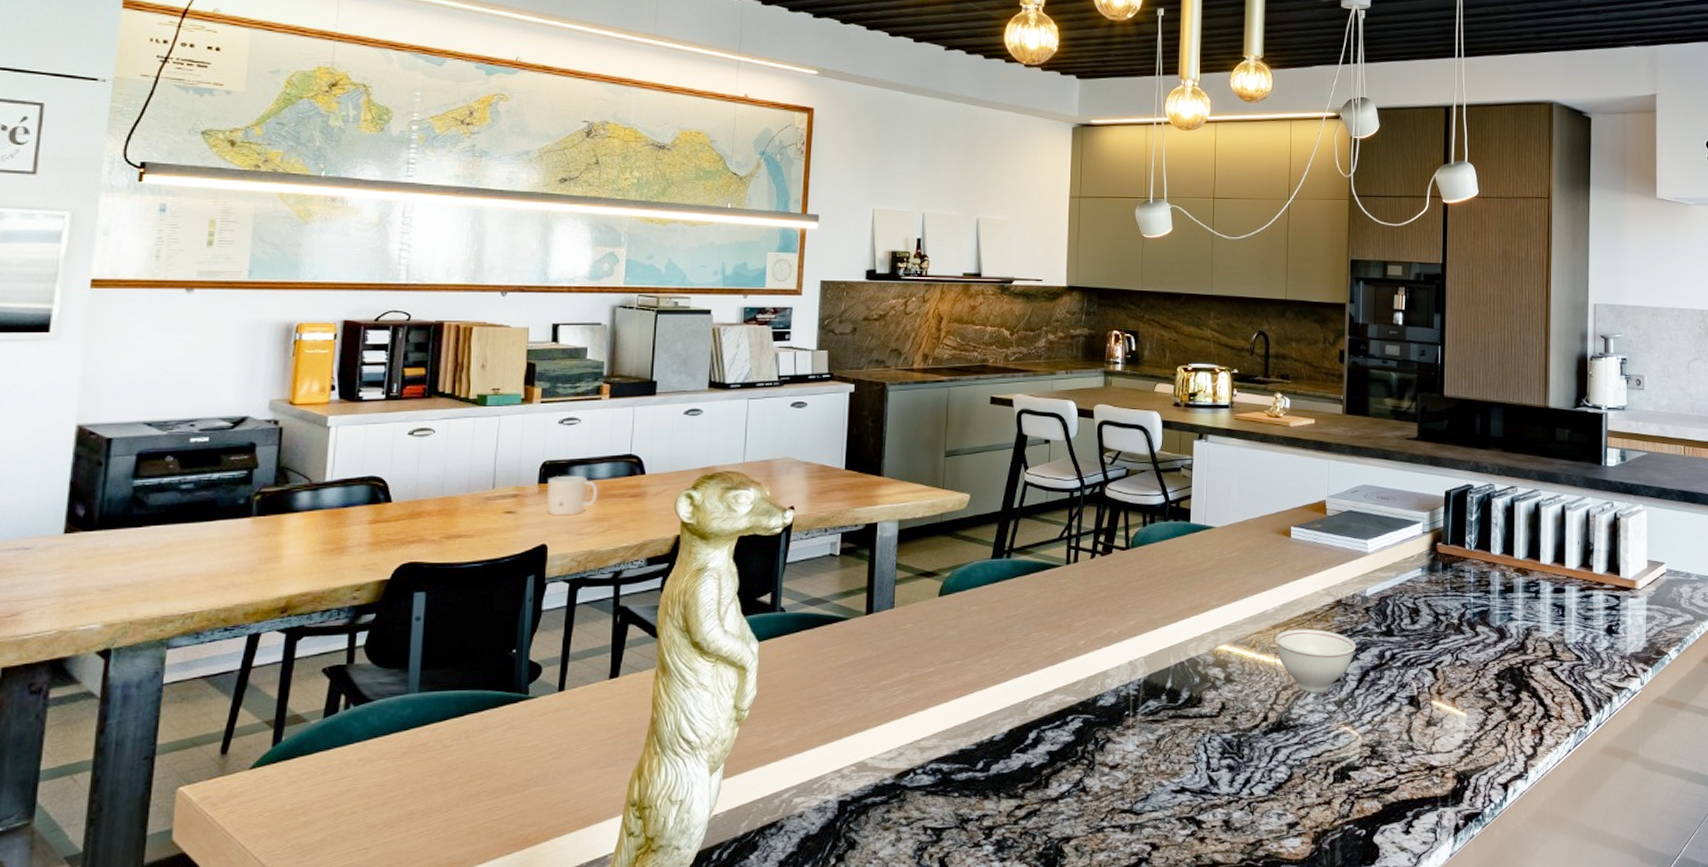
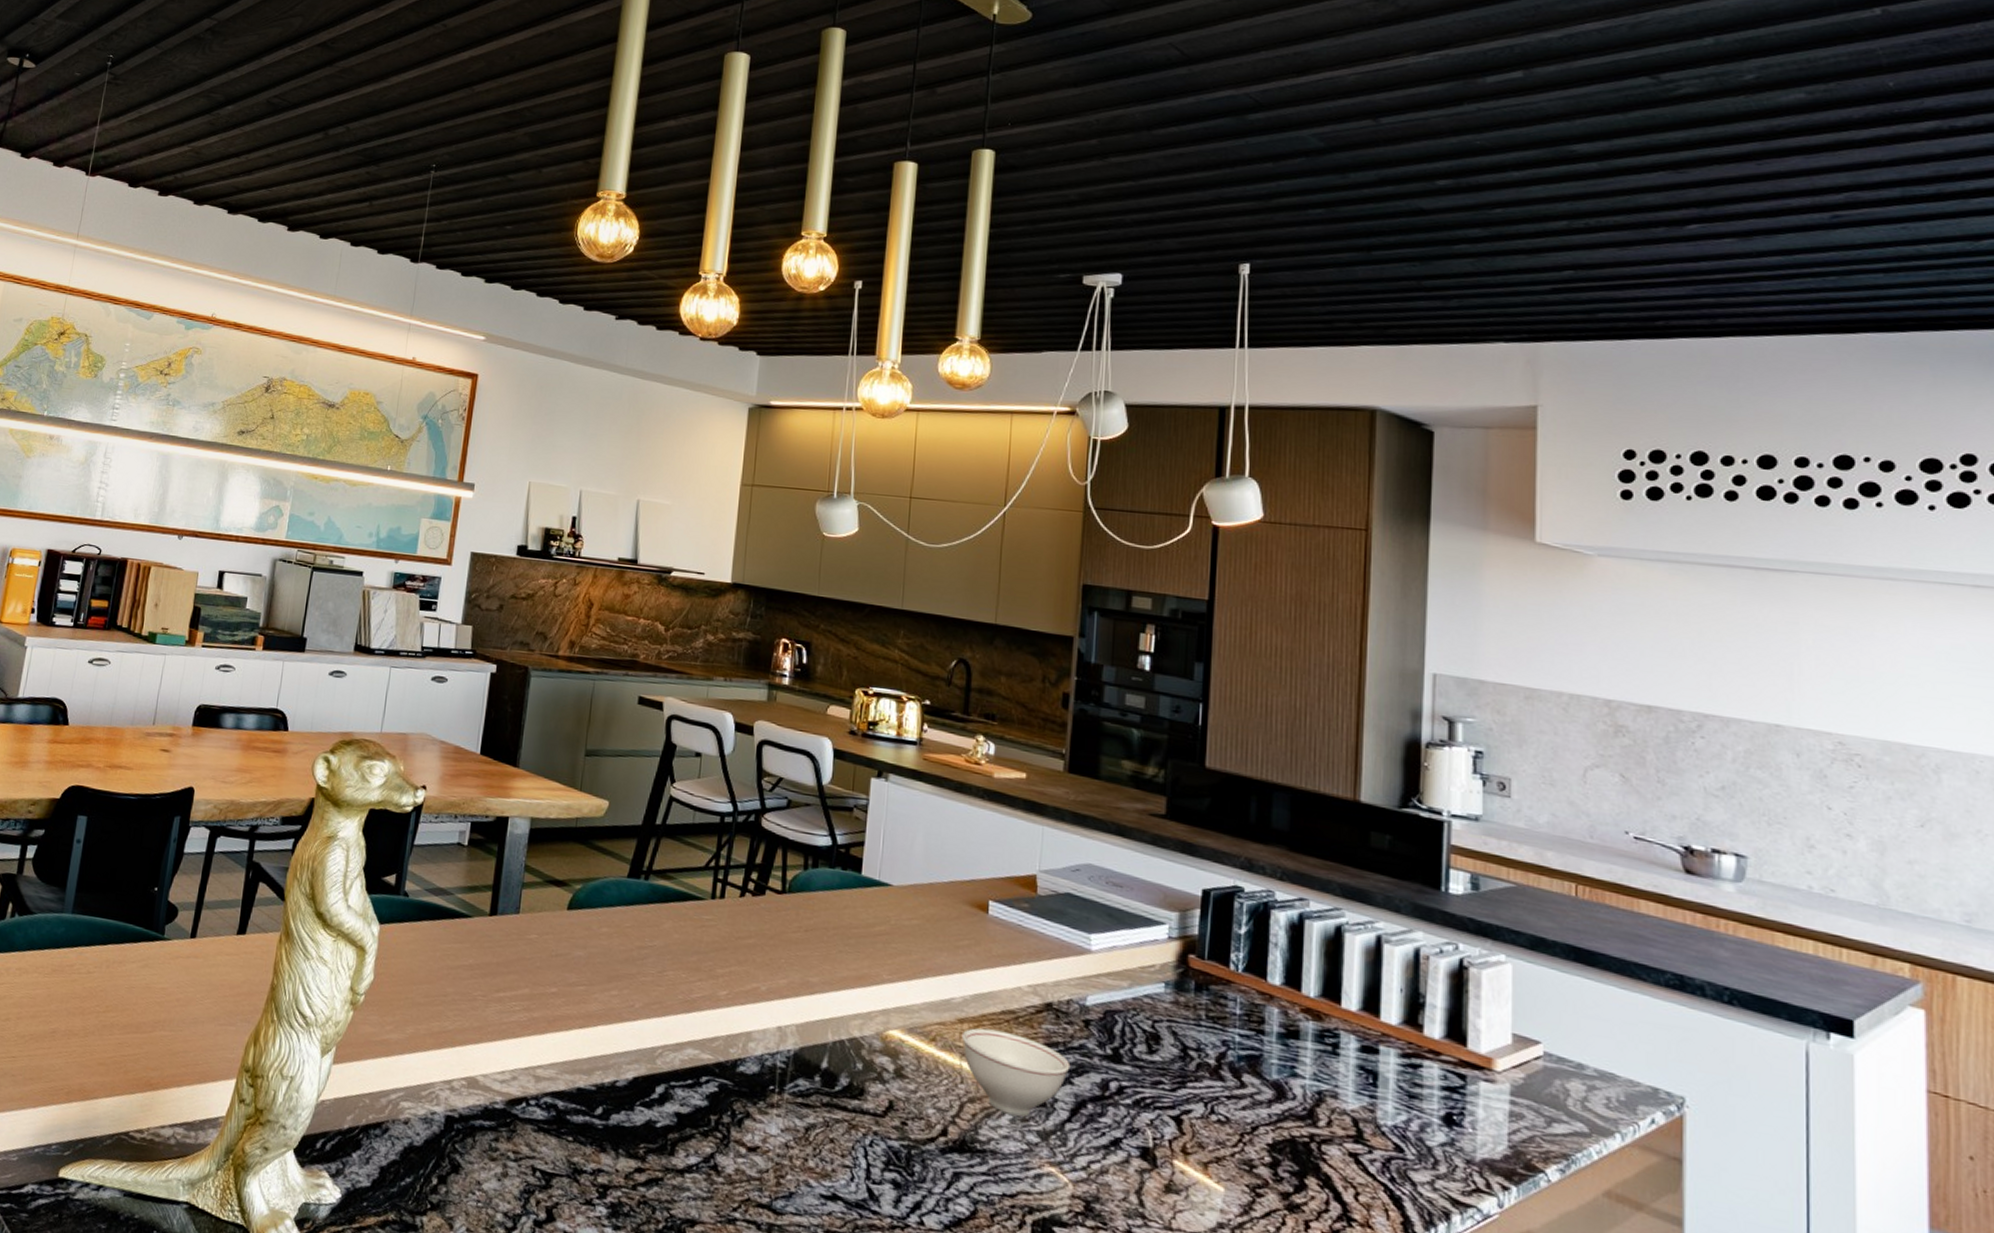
mug: present [547,475,598,517] -> none [197,721,244,764]

